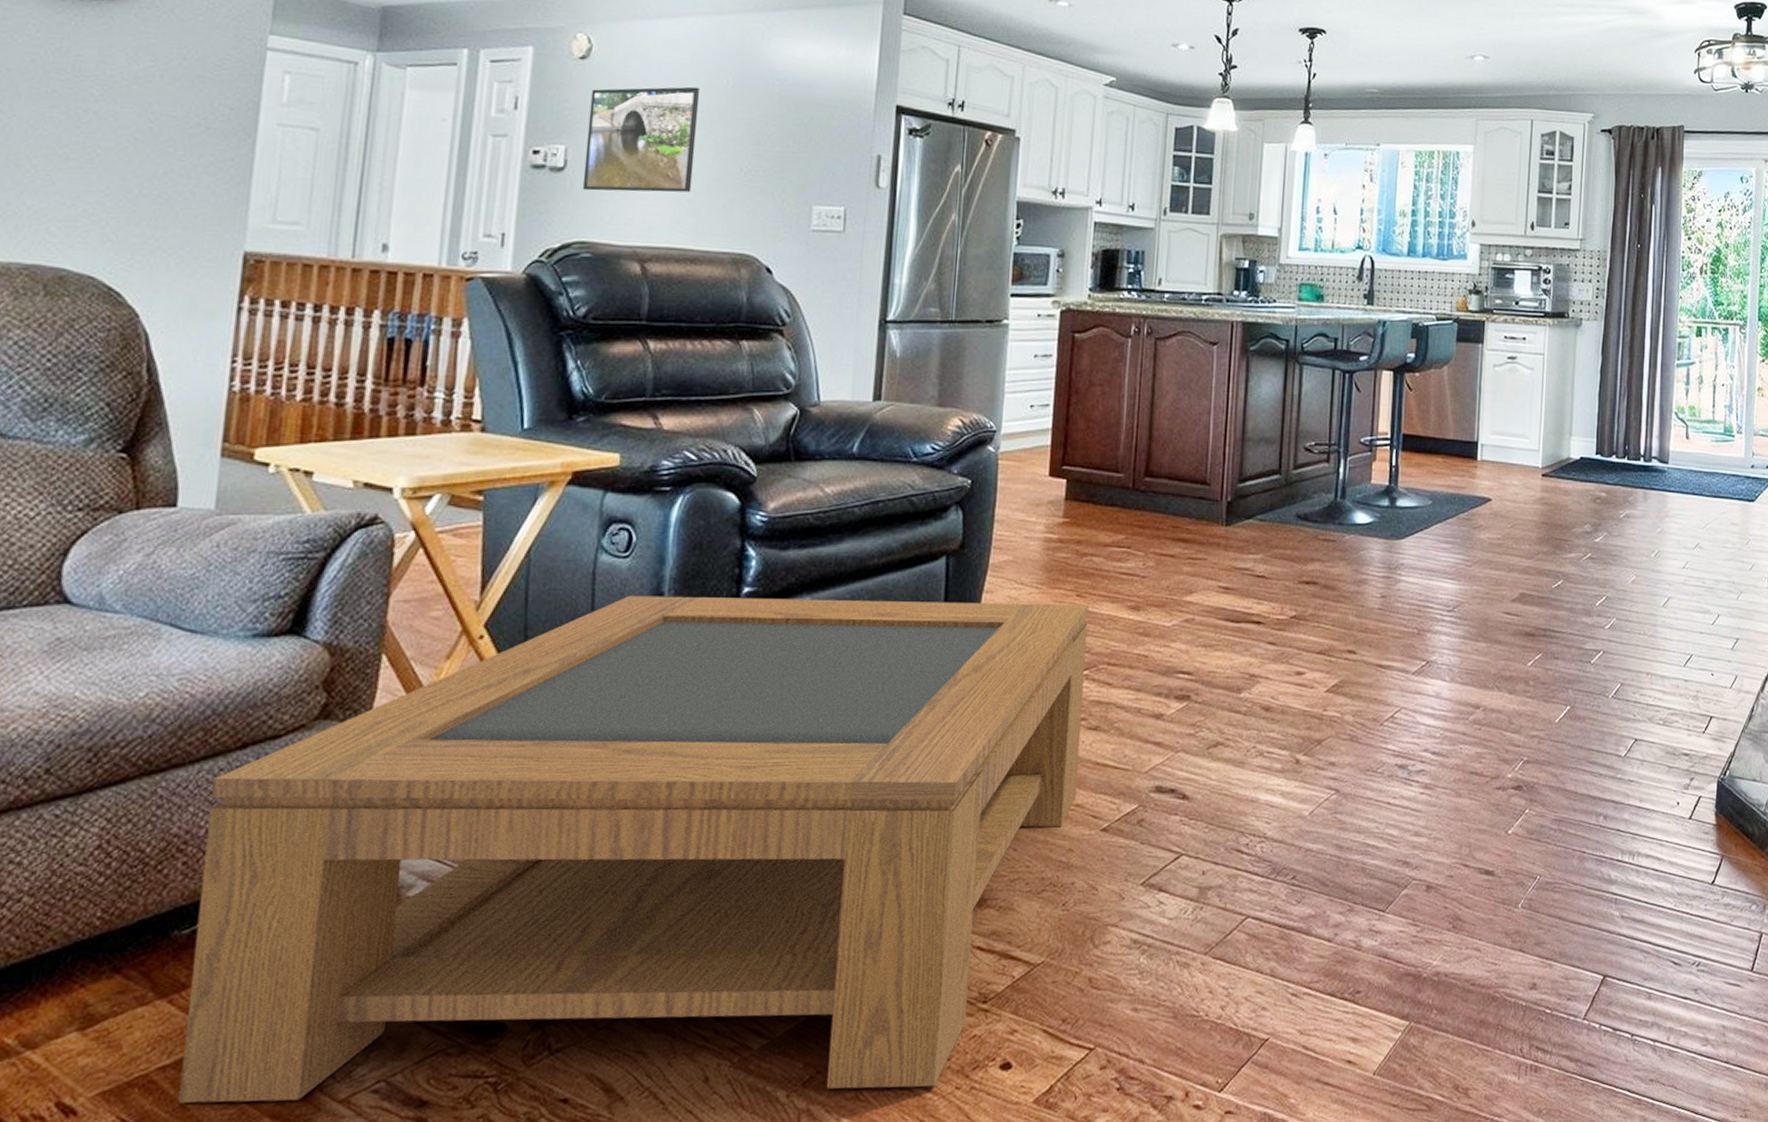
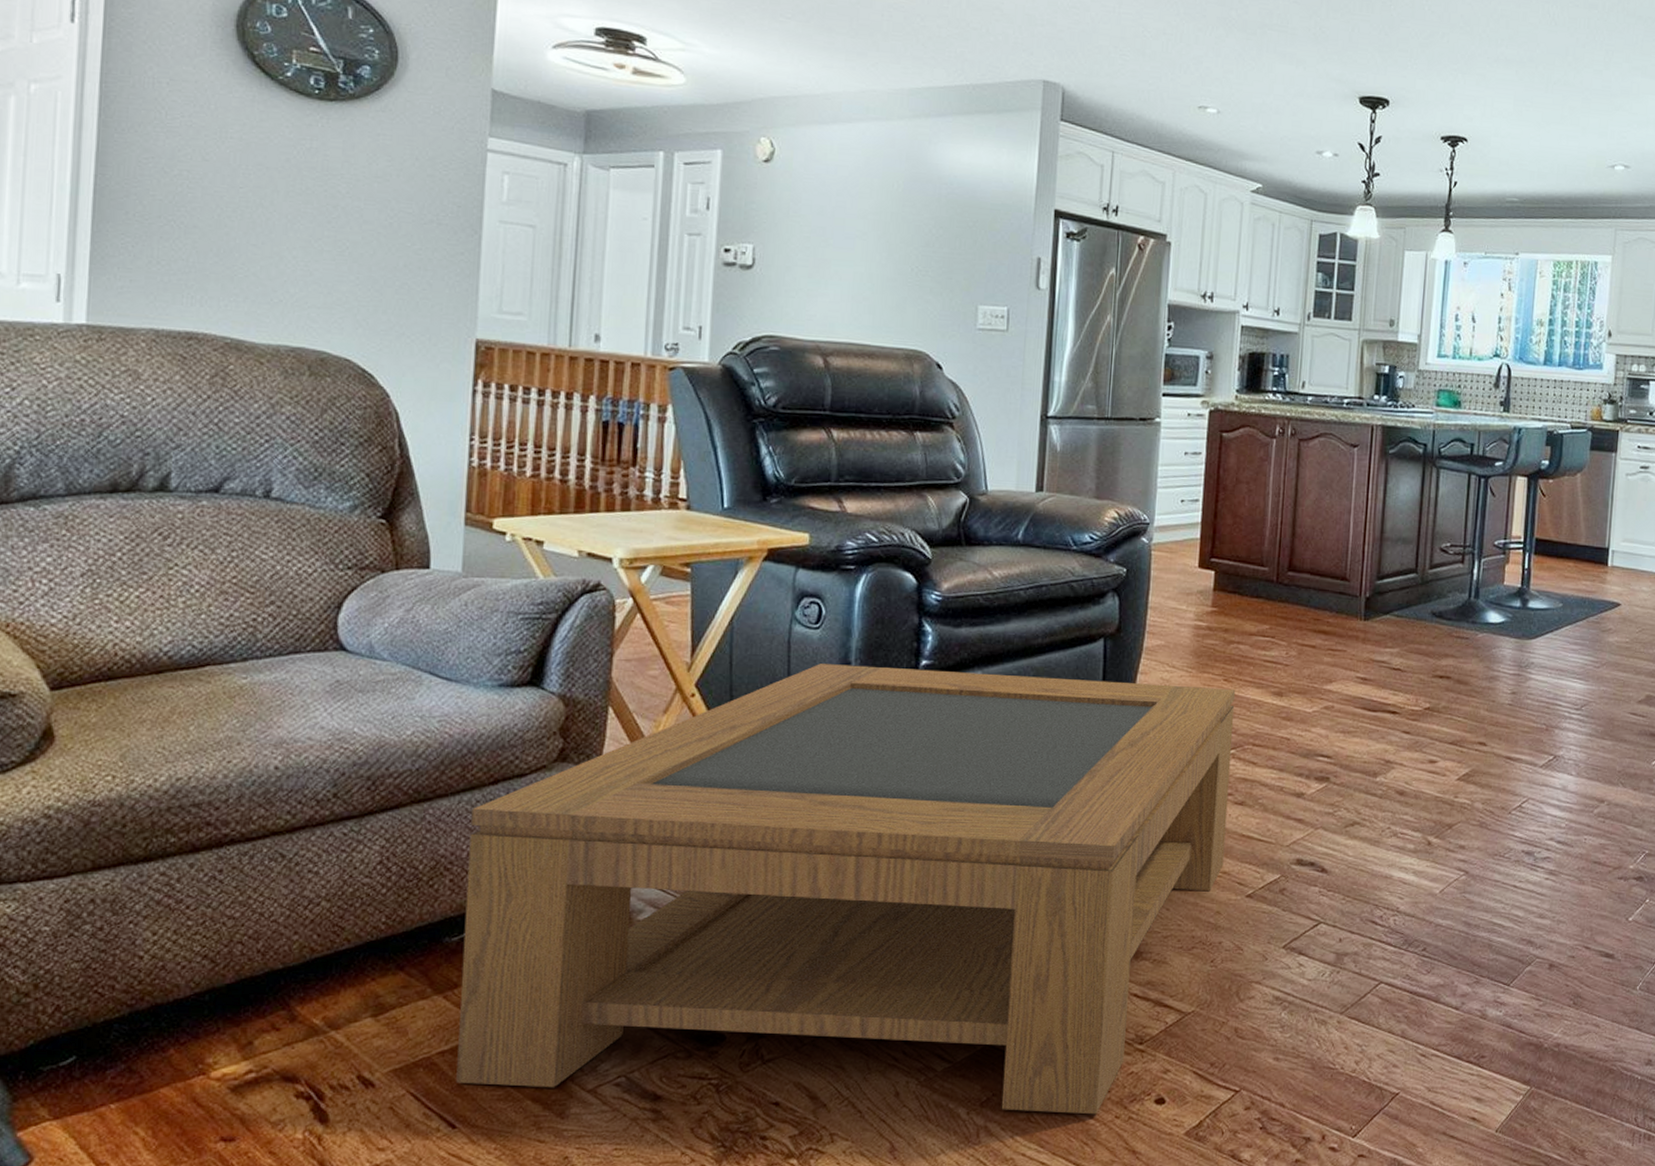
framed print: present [582,86,701,193] -> none [769,189,874,291]

